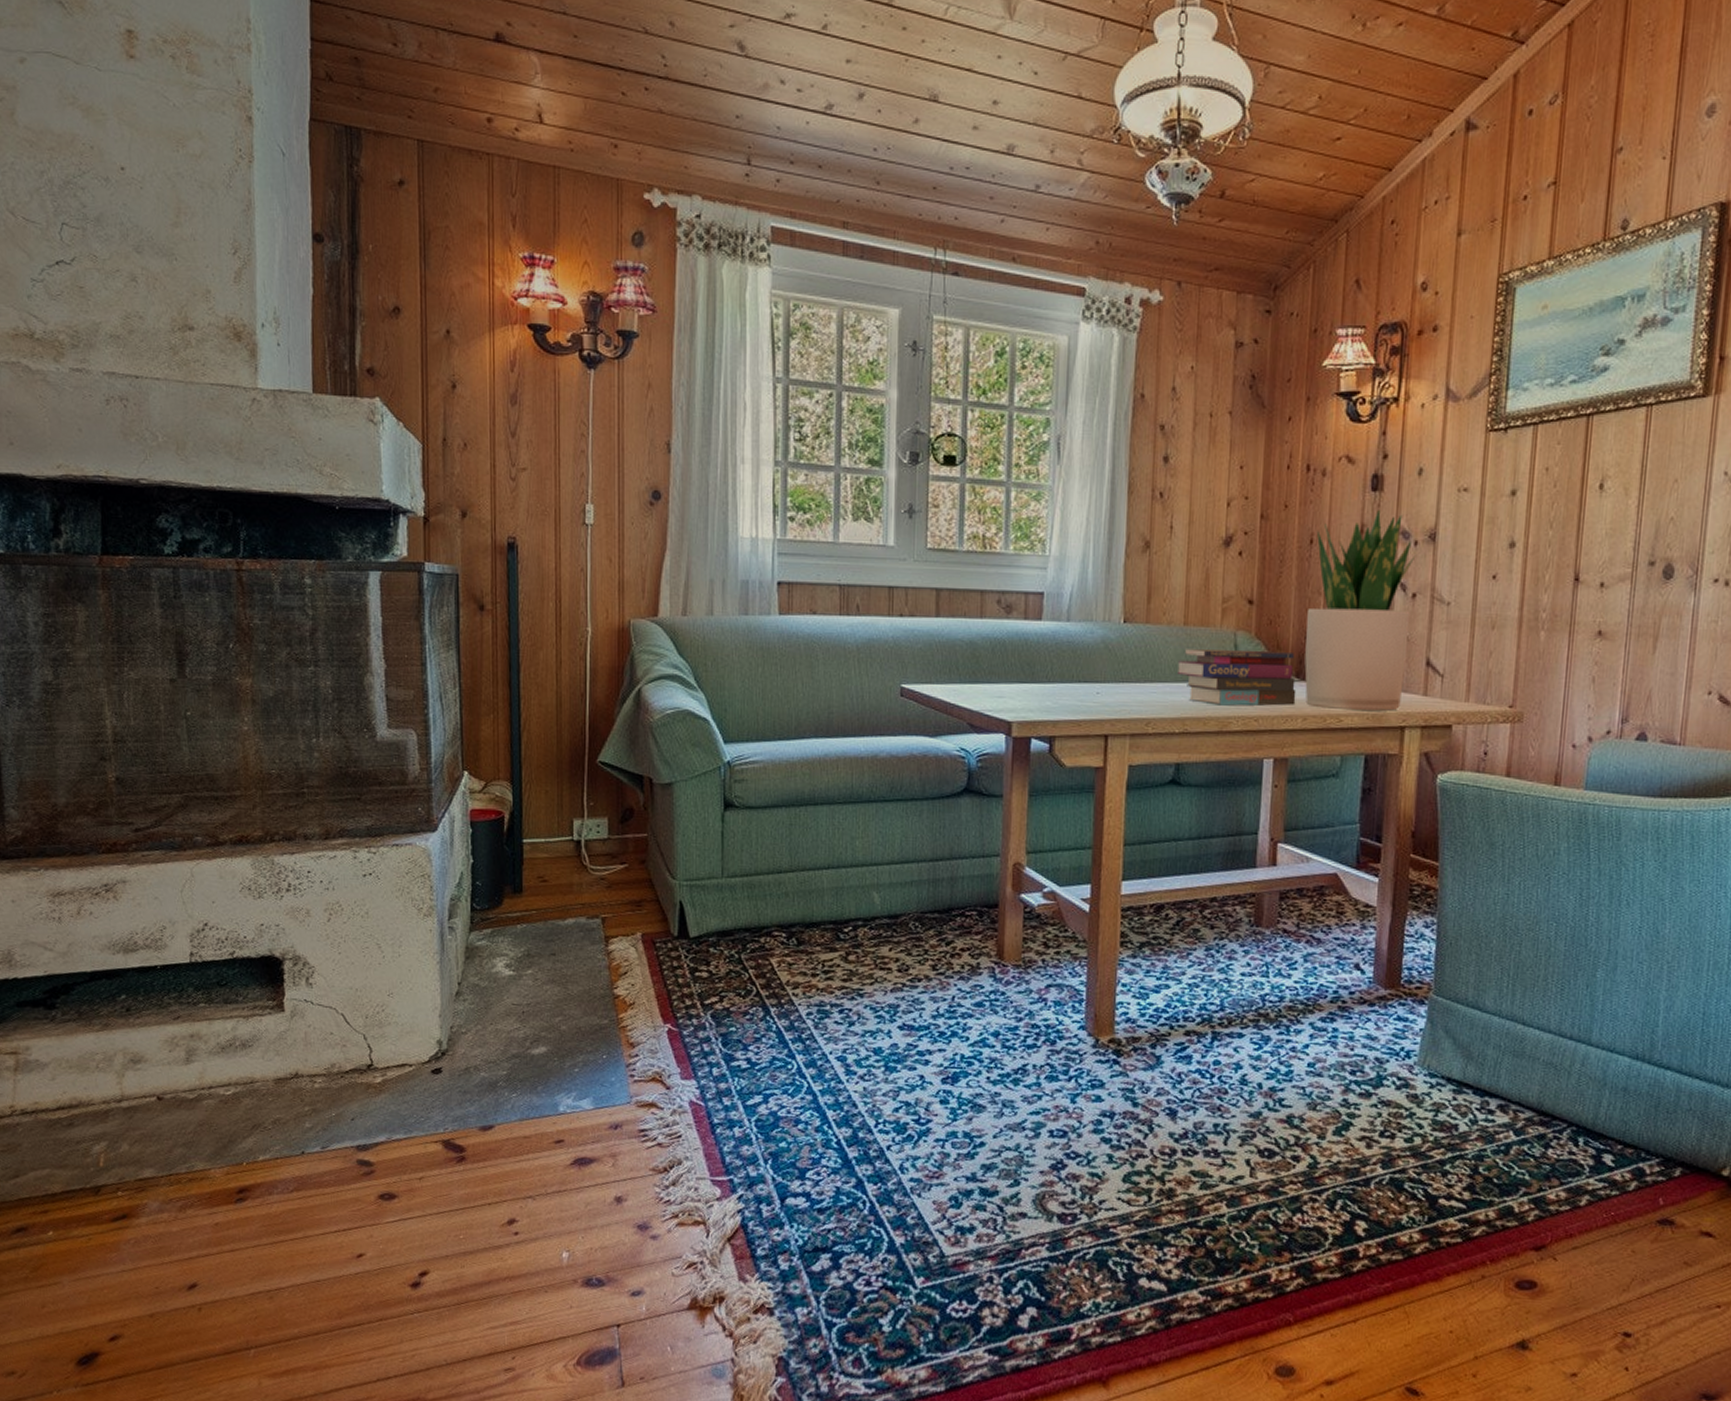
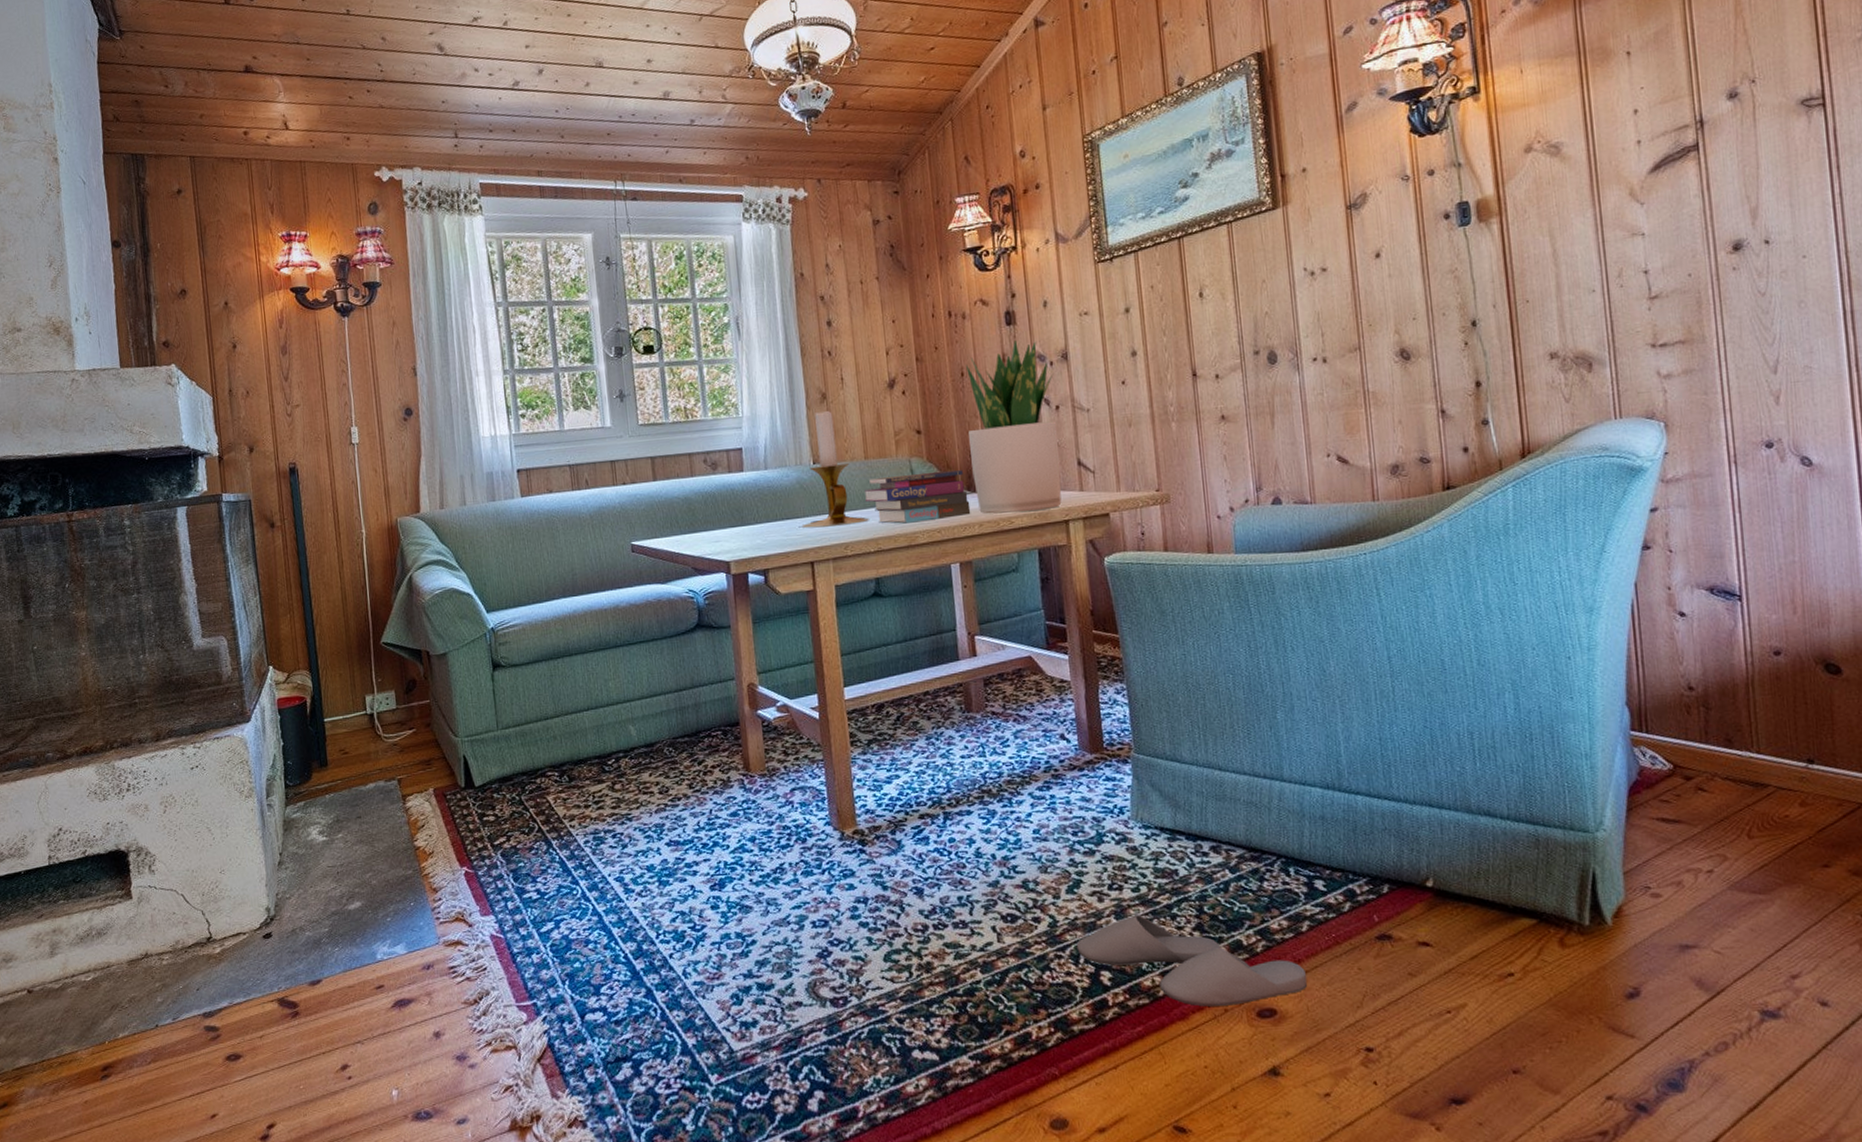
candlestick: none [1100,561,1180,699] -> present [801,410,870,529]
slippers: none [1334,1166,1577,1273] -> present [1076,915,1308,1007]

